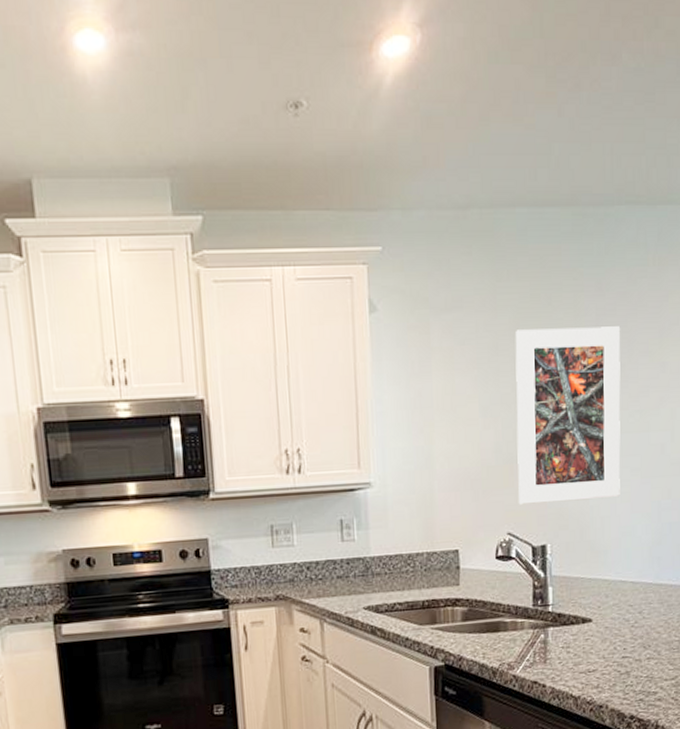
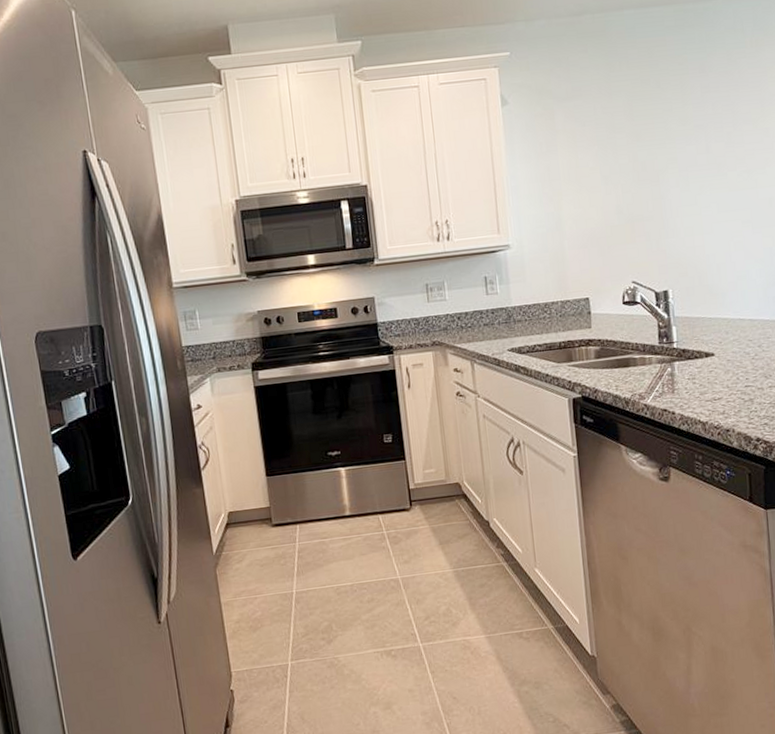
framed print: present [515,326,621,505] -> none [629,100,734,257]

